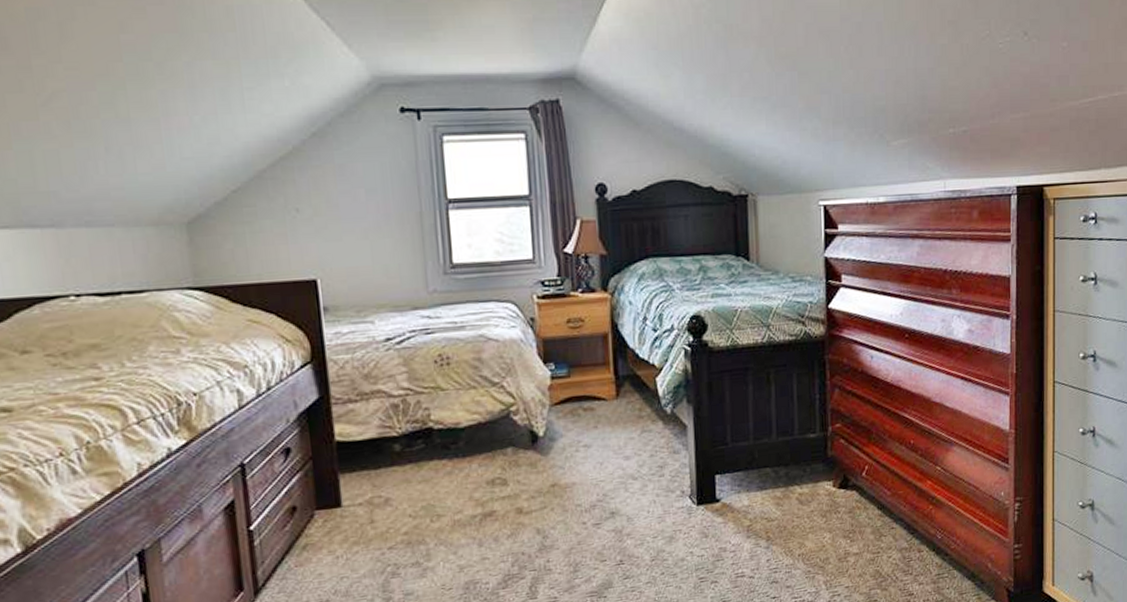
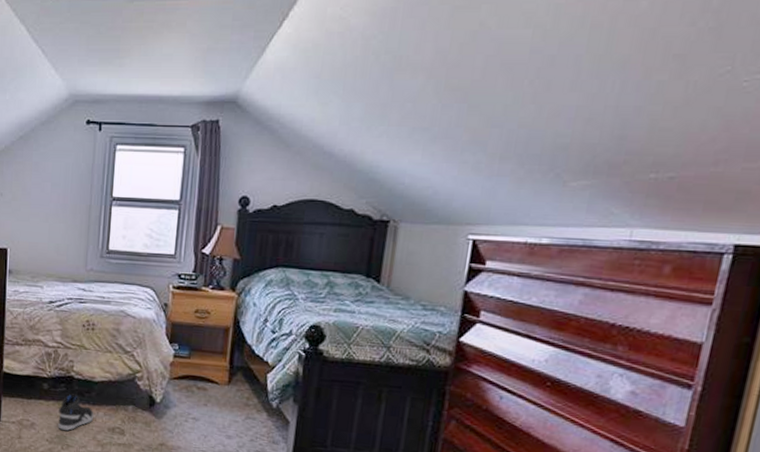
sneaker: none [419,449,467,498] -> present [58,394,94,431]

